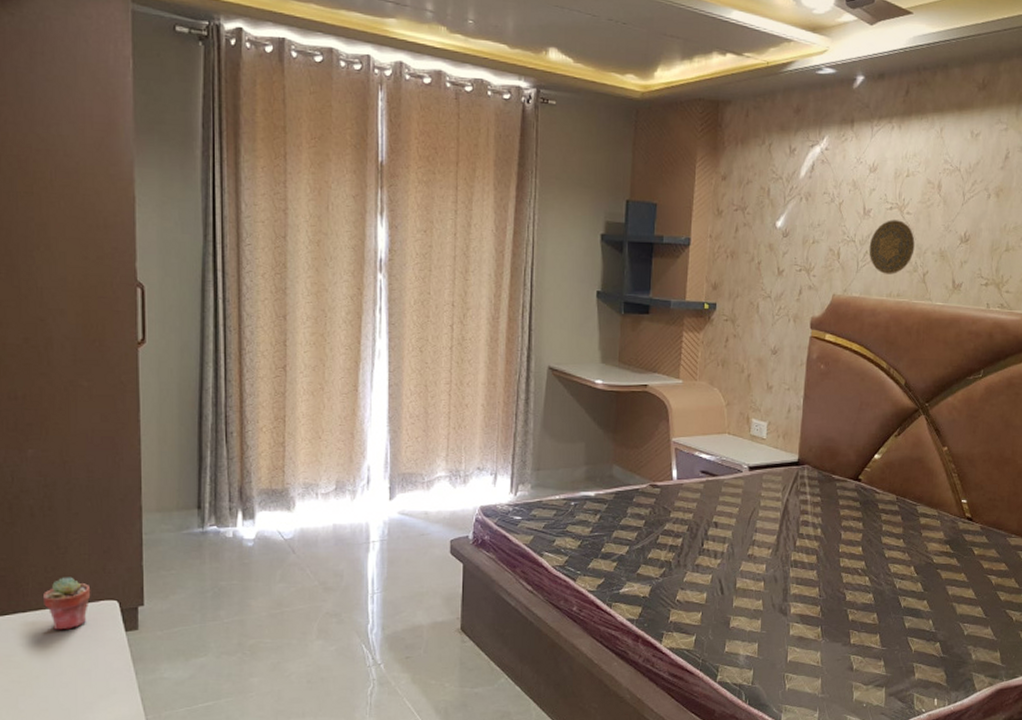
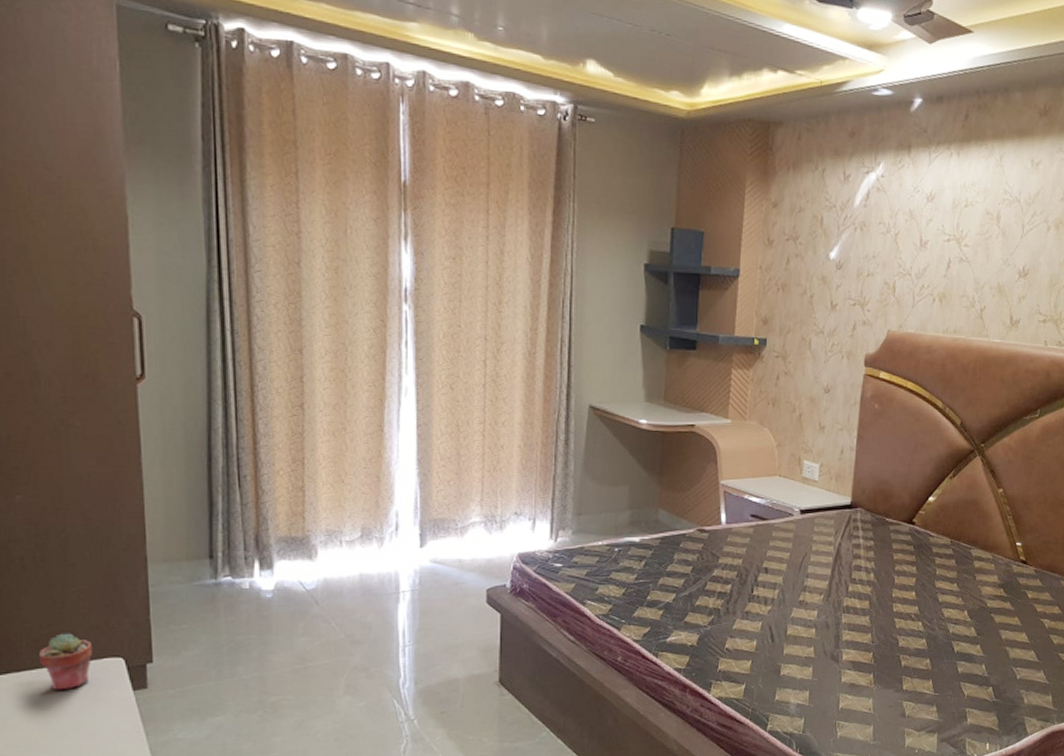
decorative plate: present [869,220,915,274] -> none [925,252,973,310]

